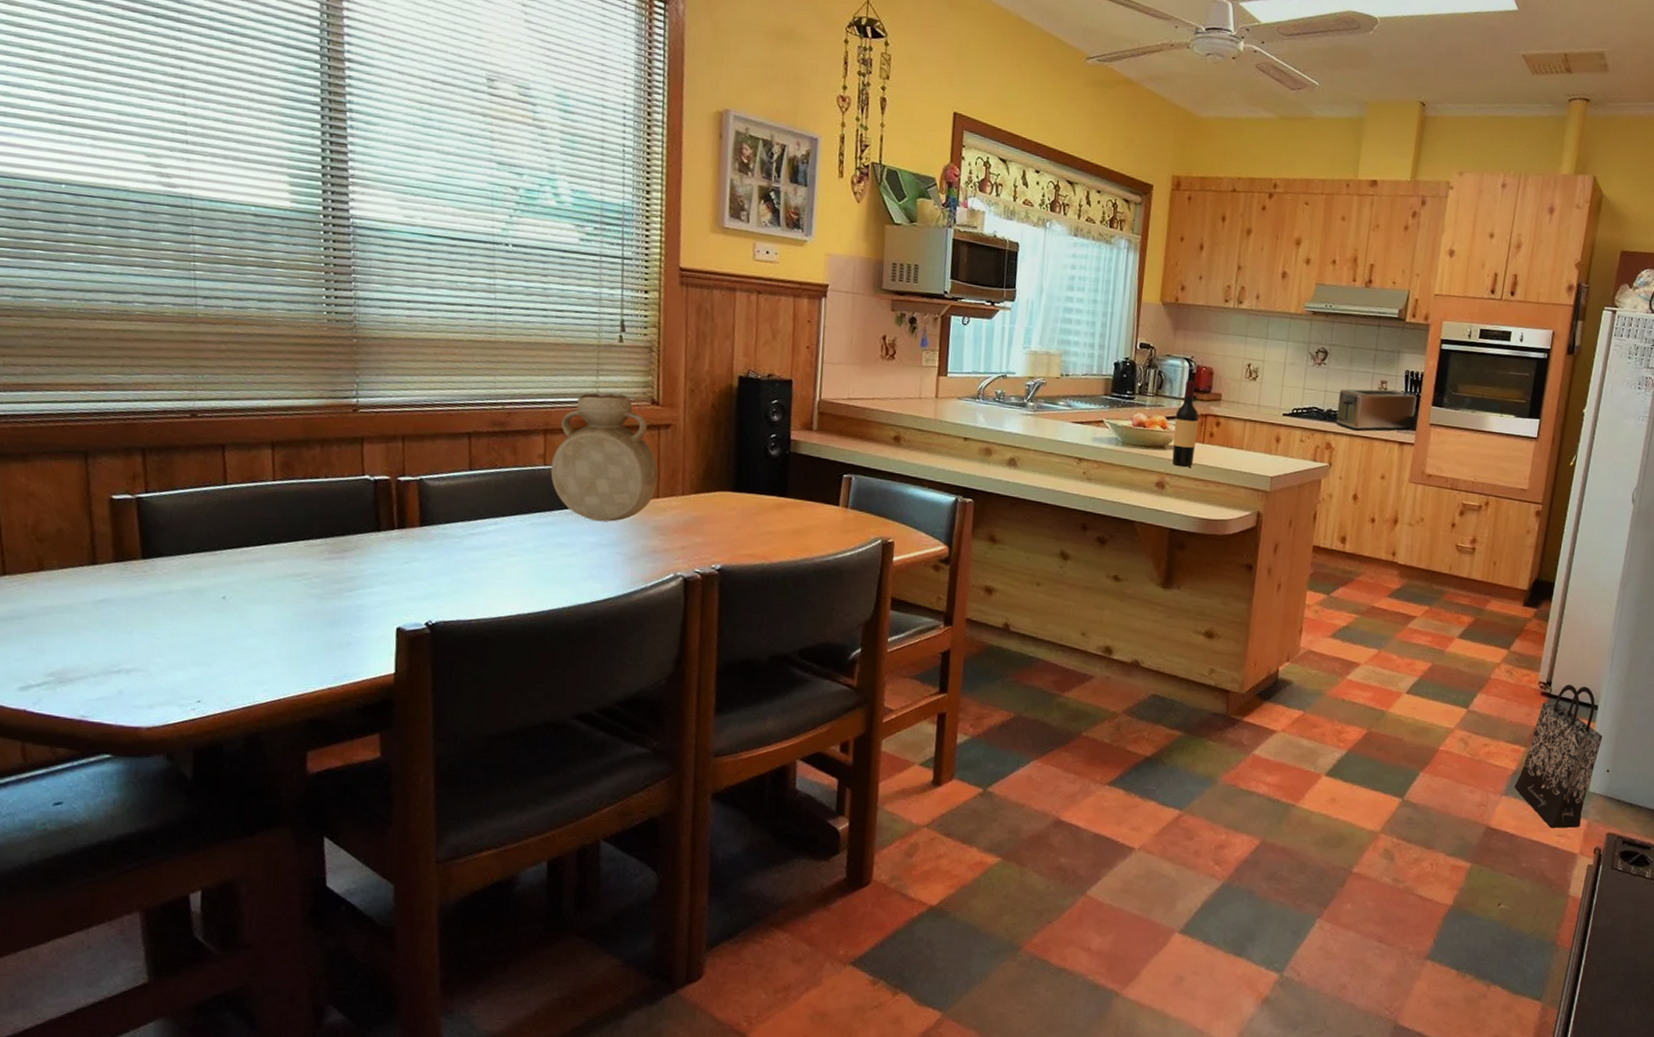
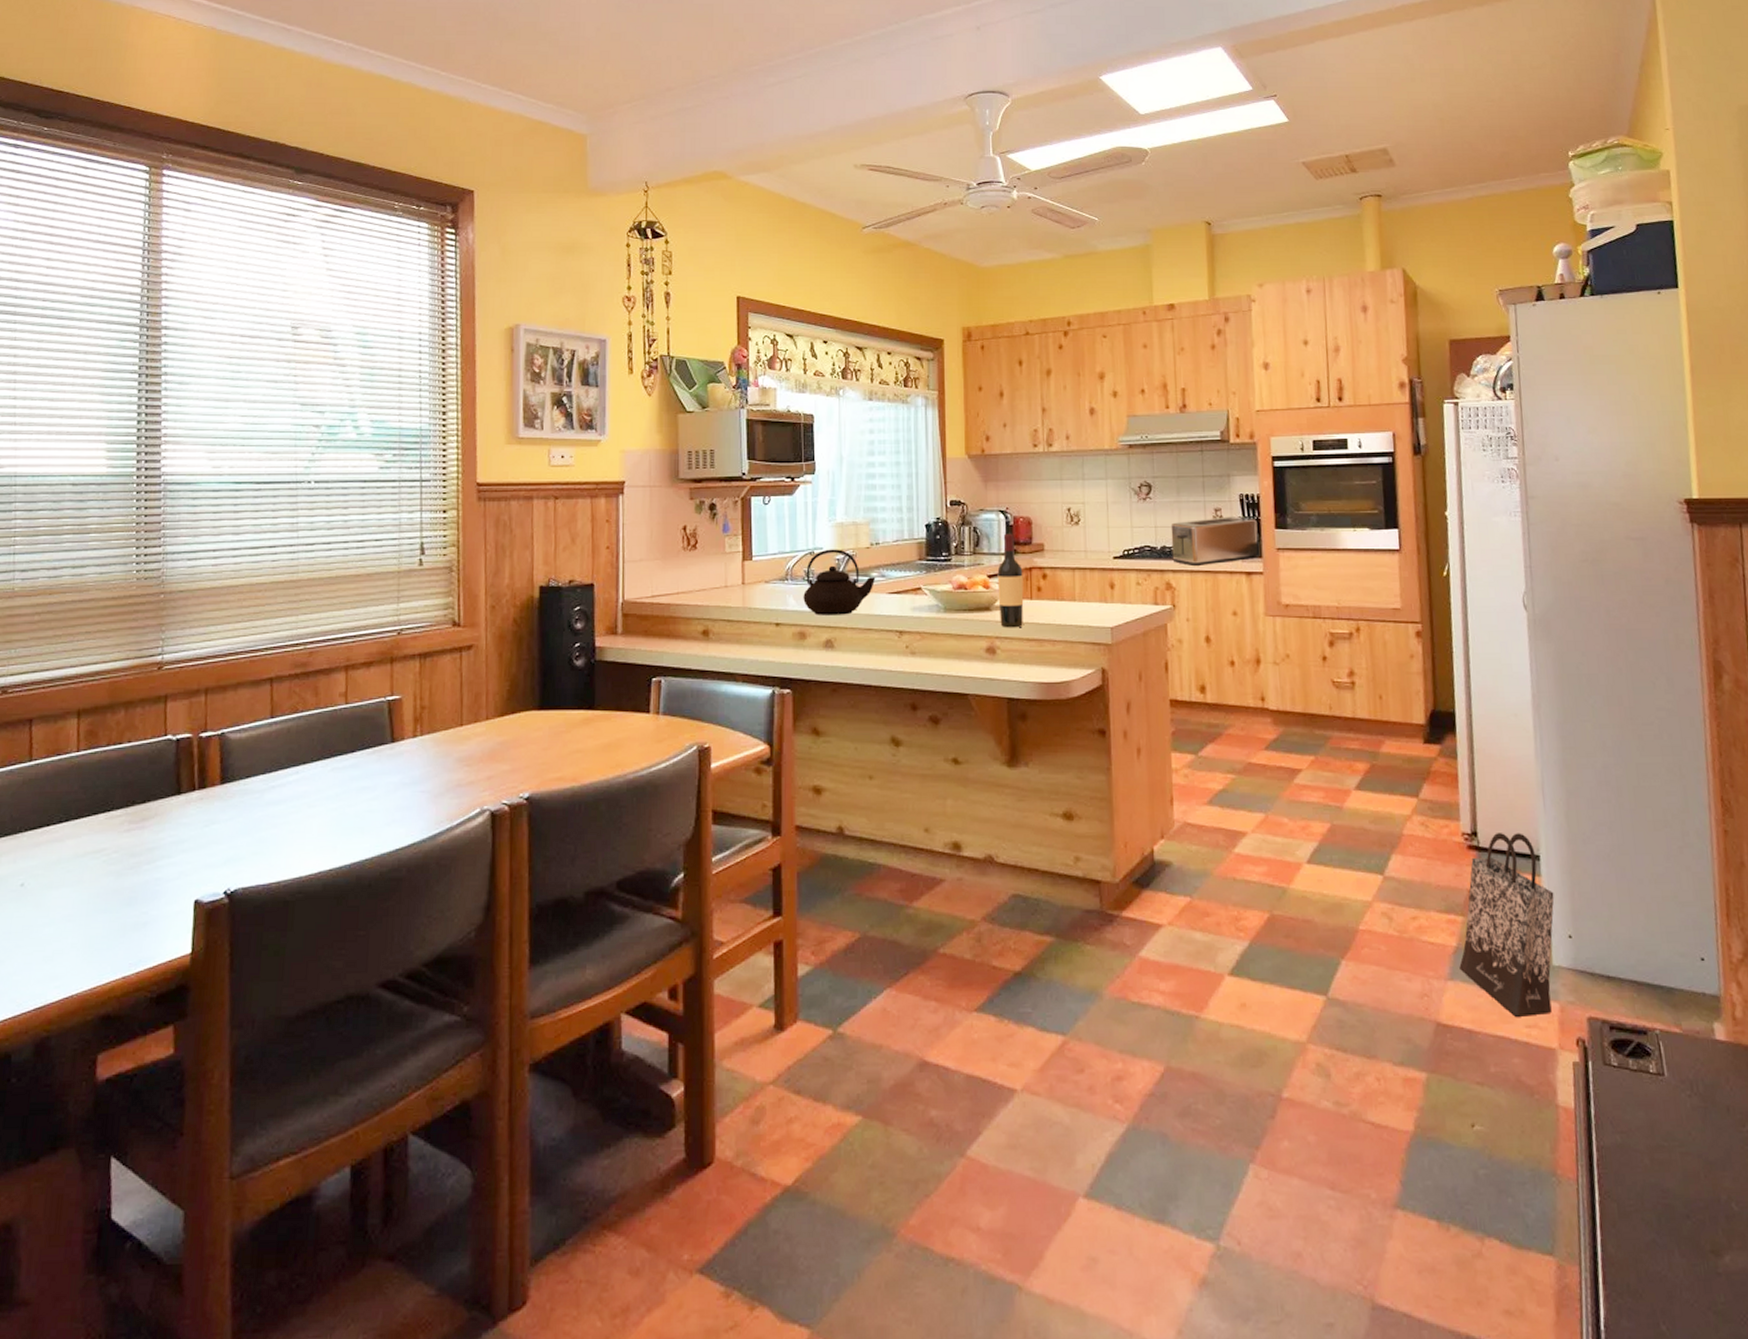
vase: present [550,393,659,522] -> none [352,619,462,758]
teapot: none [992,374,1063,438] -> present [803,549,876,617]

